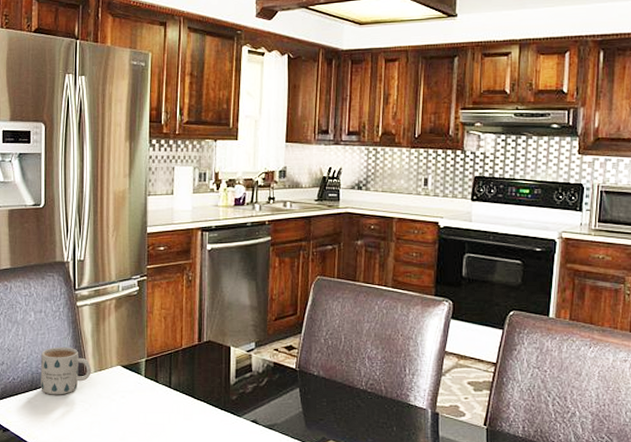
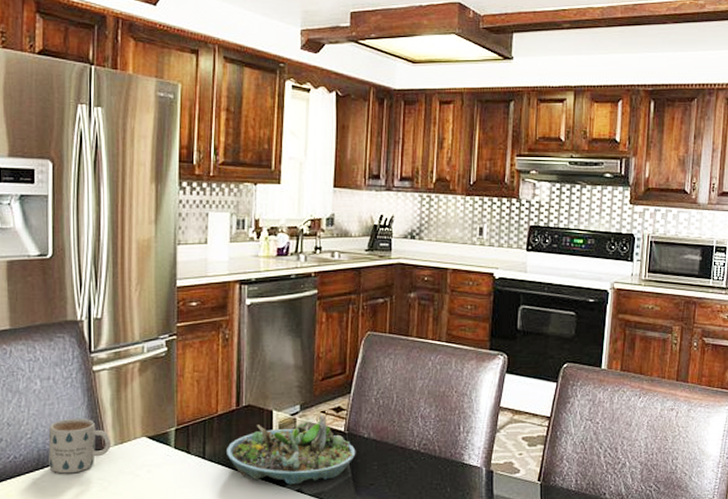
succulent planter: none [190,351,307,416] -> present [227,414,356,485]

